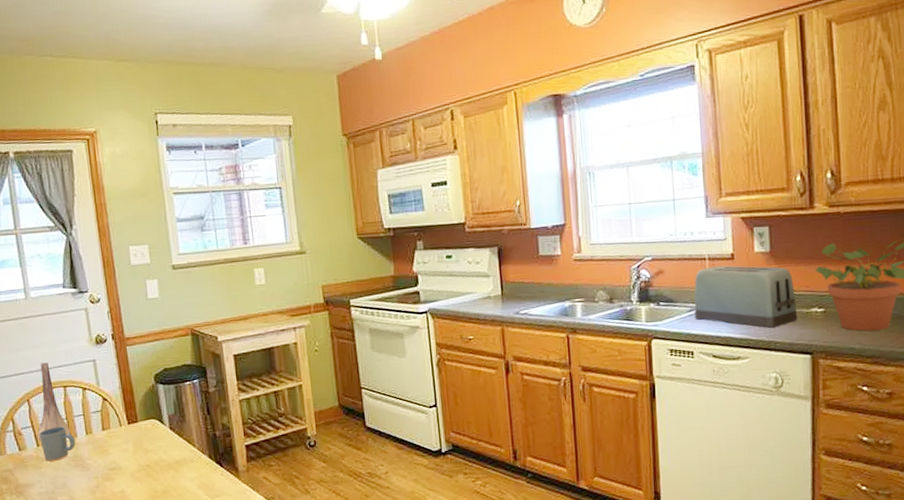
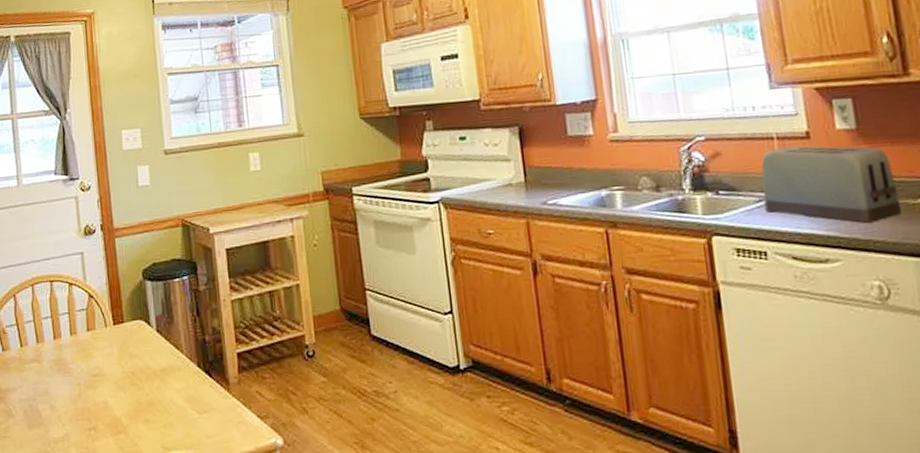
vase: present [37,362,70,442] -> none [21,254,54,342]
mug: present [38,426,76,461] -> none [22,325,60,364]

